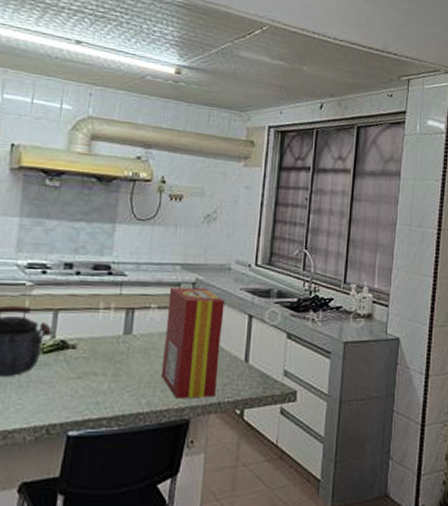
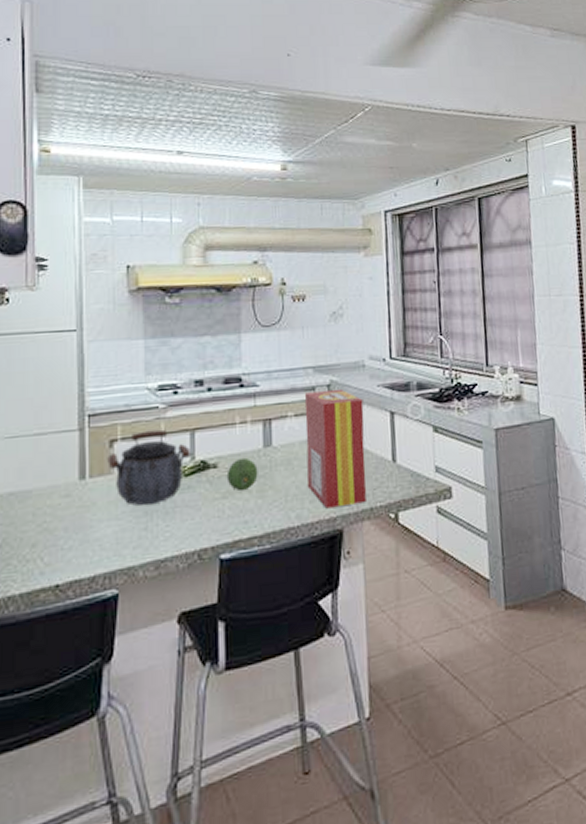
fruit: none [83,342,116,374] -> present [226,457,258,491]

